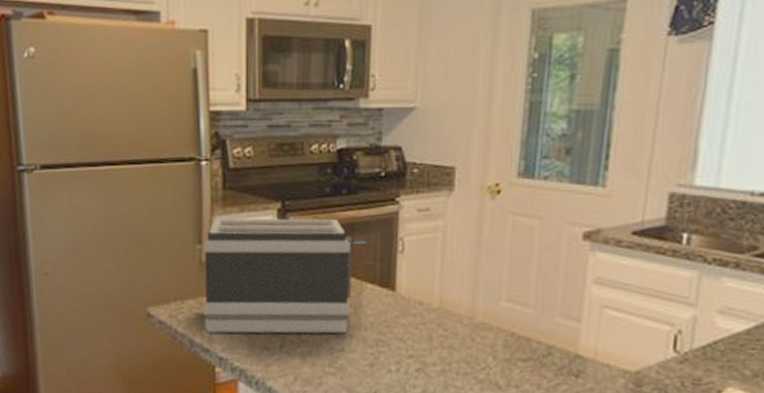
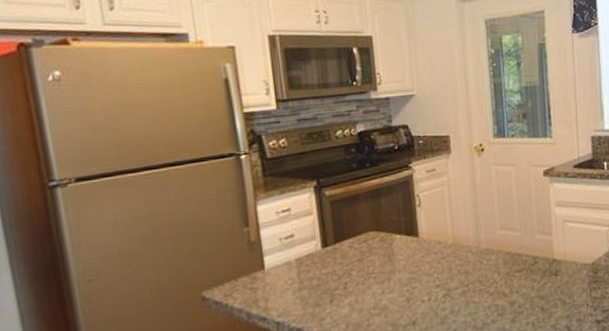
toaster: present [203,218,367,334] -> none [250,187,391,303]

